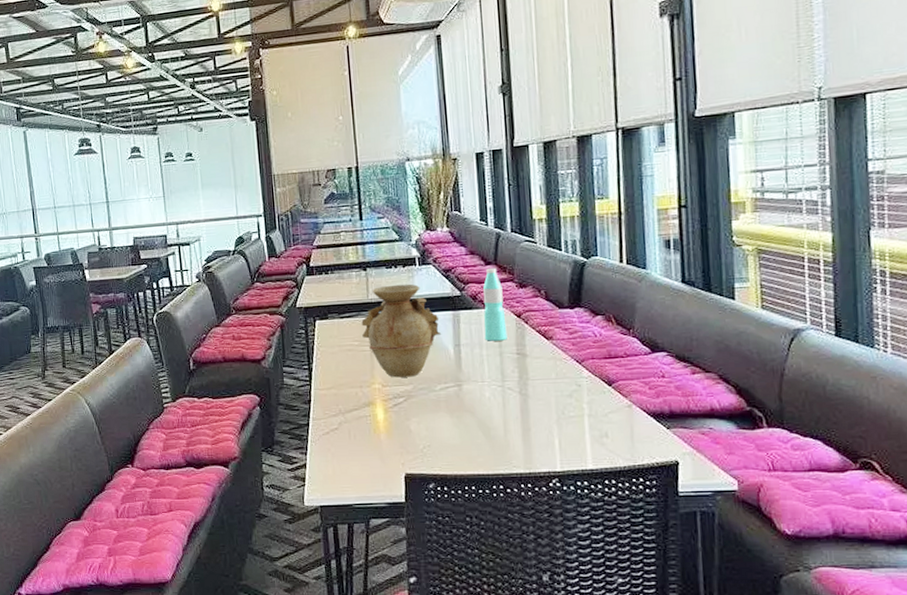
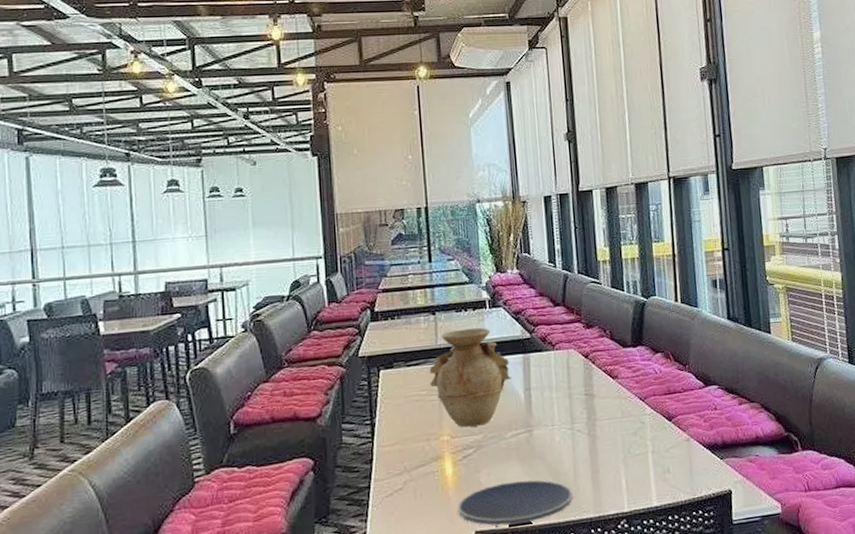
plate: none [388,431,503,472] -> present [457,480,573,526]
water bottle: present [482,267,507,341] -> none [551,309,576,384]

